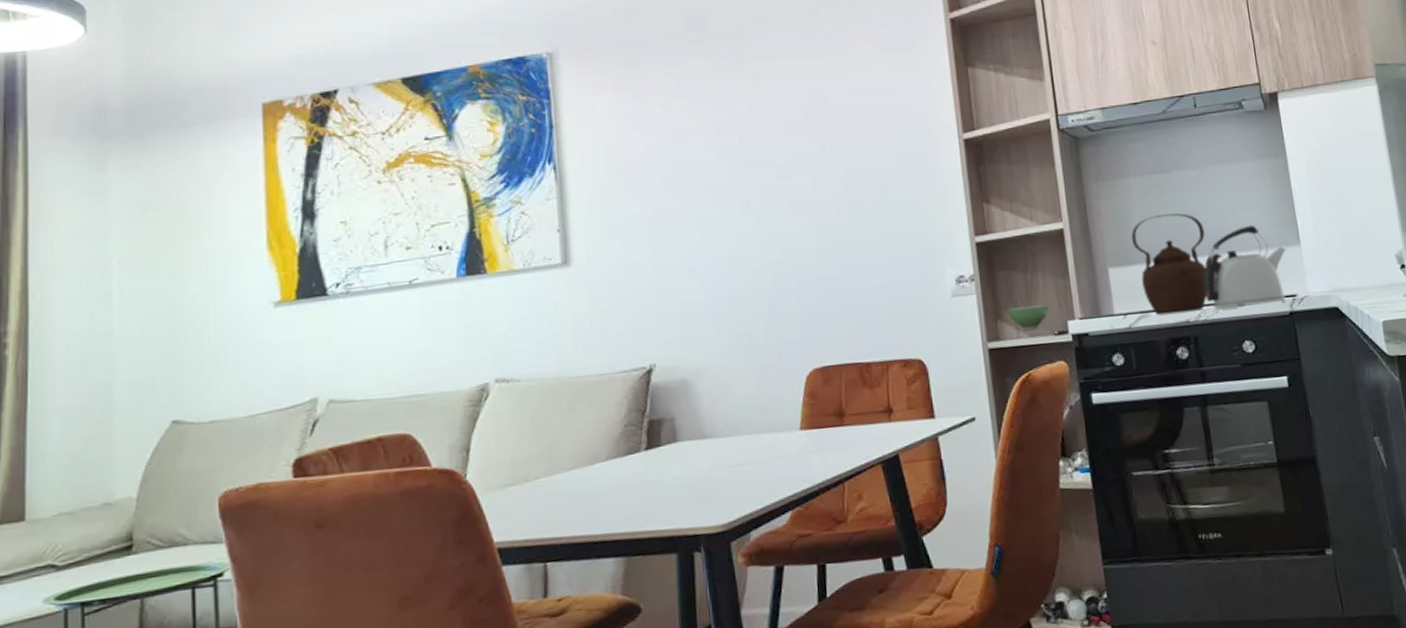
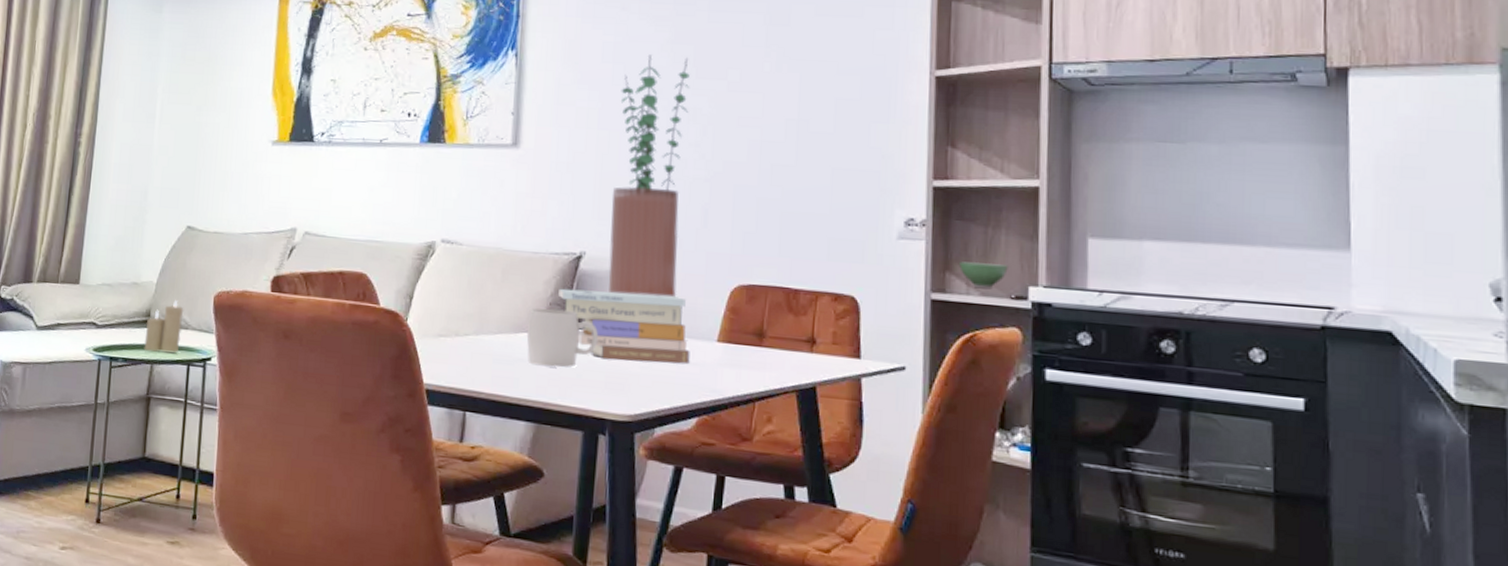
candle: none [128,512,179,584] -> present [144,299,184,354]
mug: none [603,428,680,495] -> present [526,308,598,368]
books: none [632,392,776,473] -> present [558,288,690,365]
vase: none [671,149,755,403] -> present [608,54,690,298]
teapot: present [1131,213,1223,316] -> none [1122,188,1240,304]
kettle: present [1204,224,1287,311] -> none [1208,217,1330,315]

